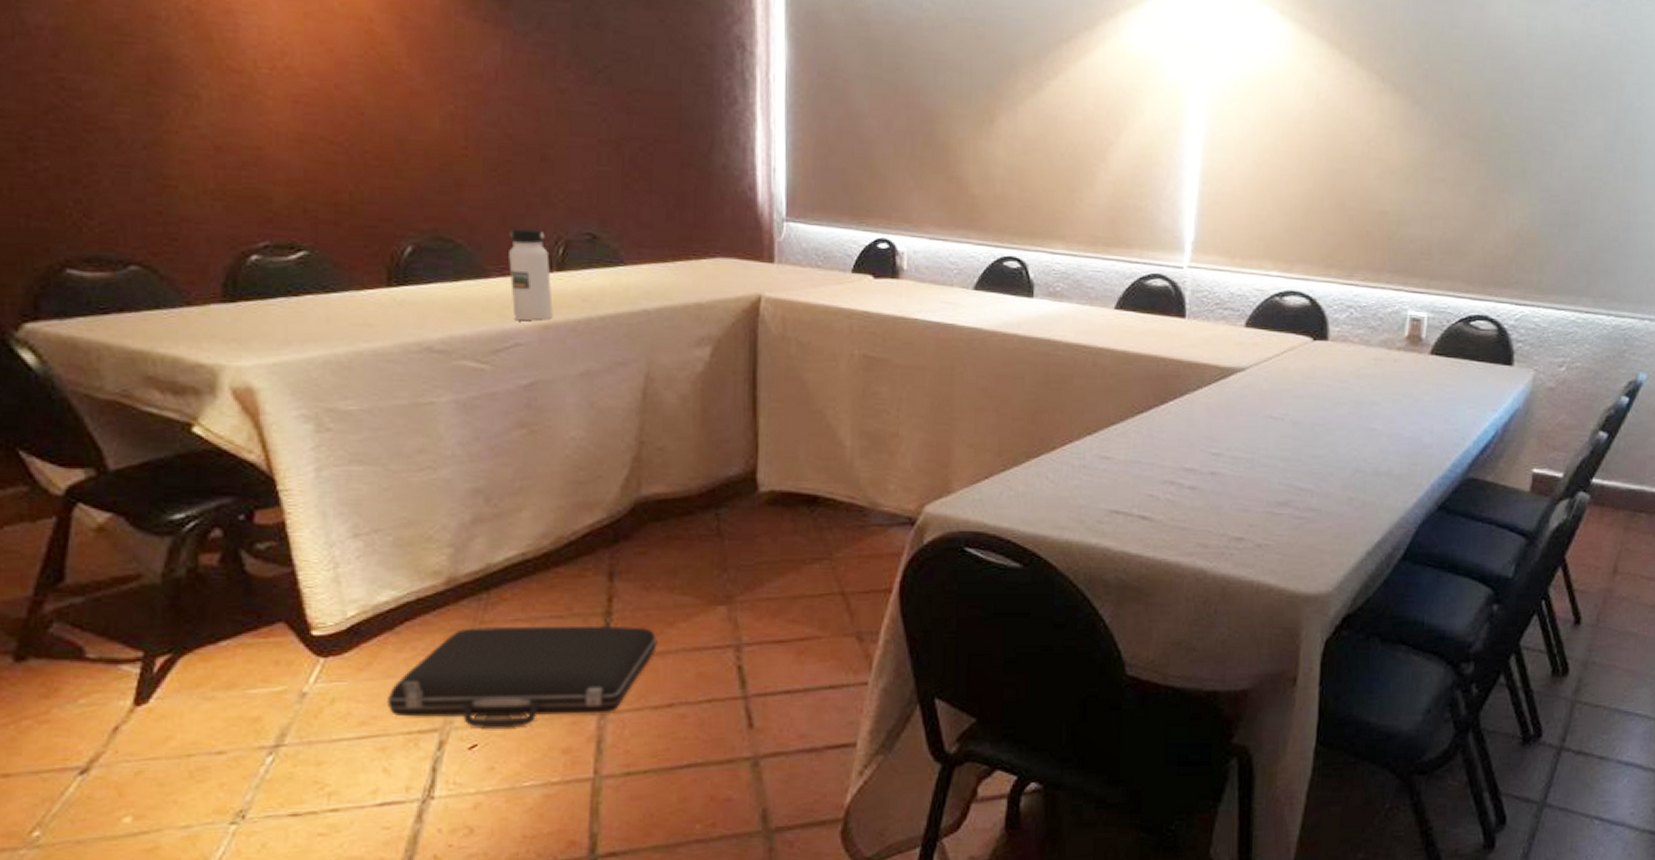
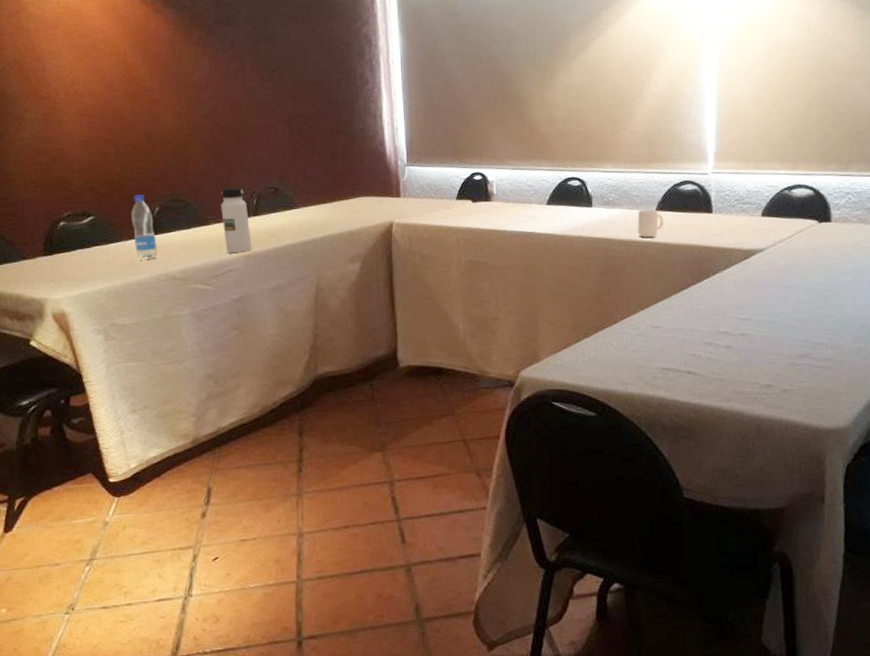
bottle: none [367,226,406,321] -> present [131,195,158,260]
briefcase: present [386,625,657,729] -> none [158,469,335,546]
cup: none [1090,307,1125,342] -> present [637,210,664,237]

